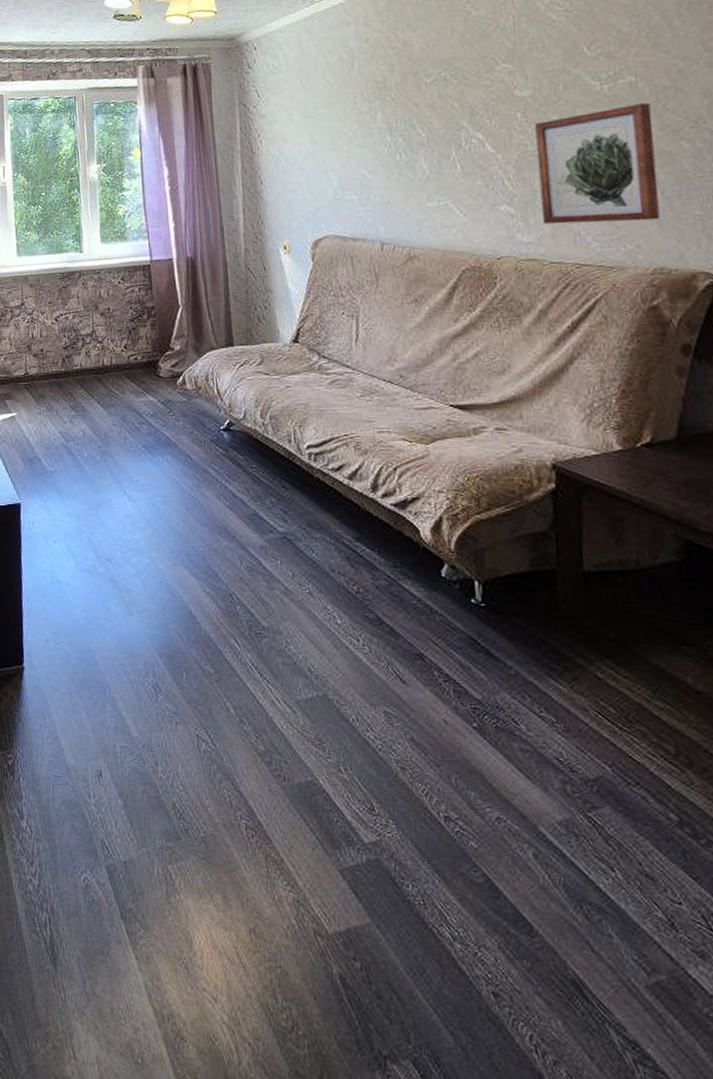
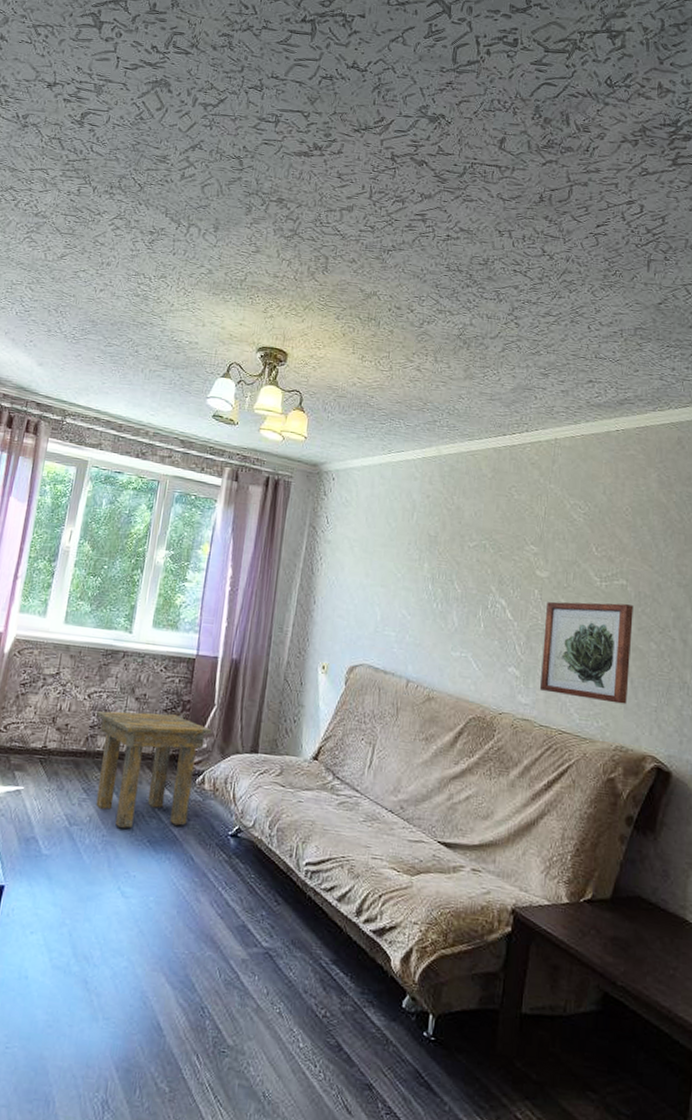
side table: none [67,323,183,437] -> present [96,711,212,828]

